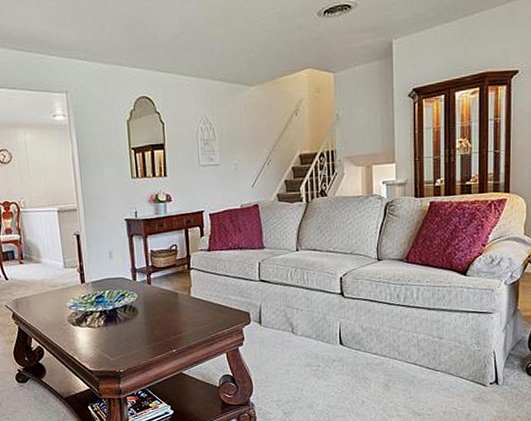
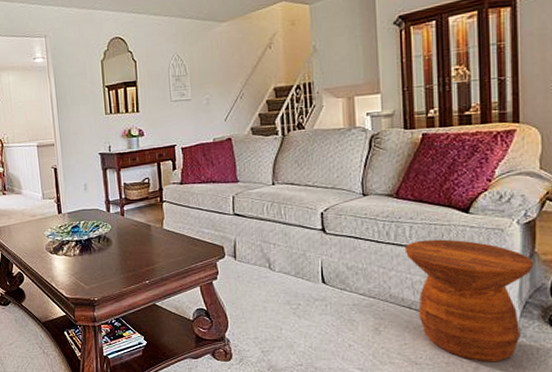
side table: none [412,300,517,409] -> present [404,239,534,363]

